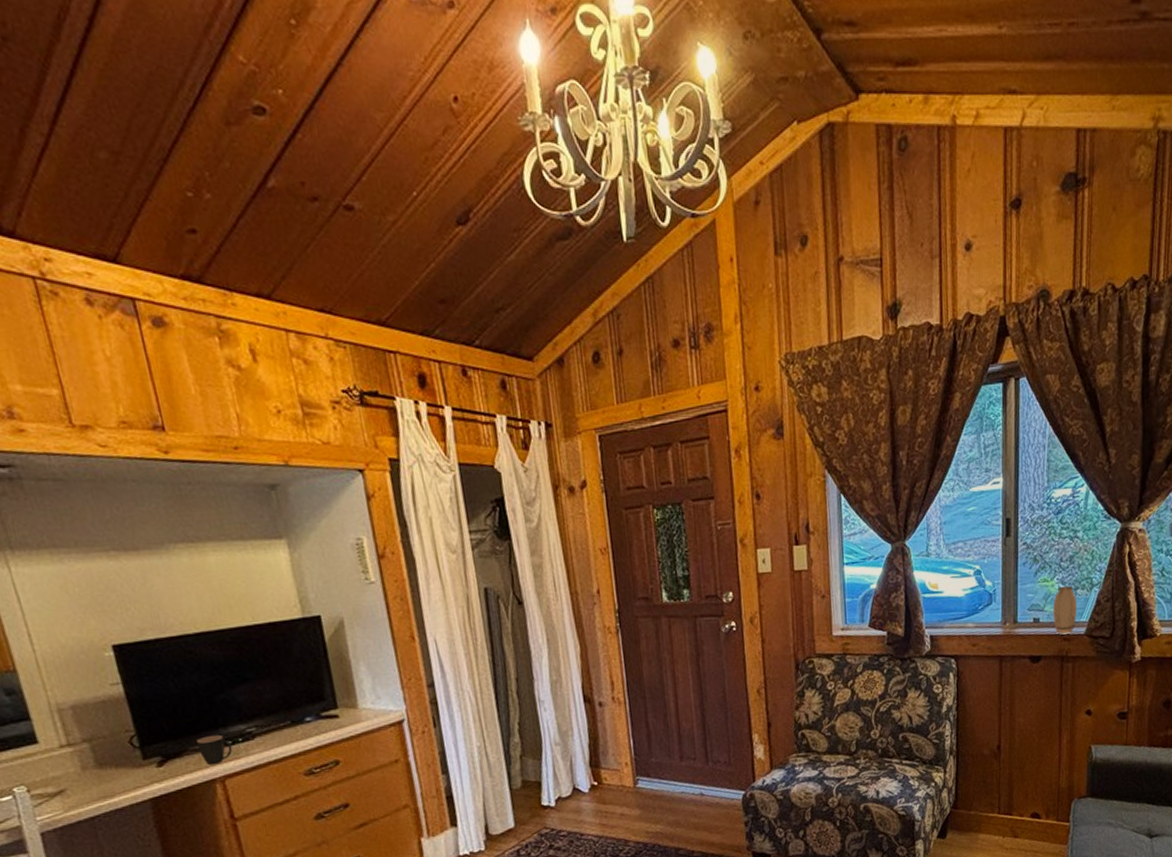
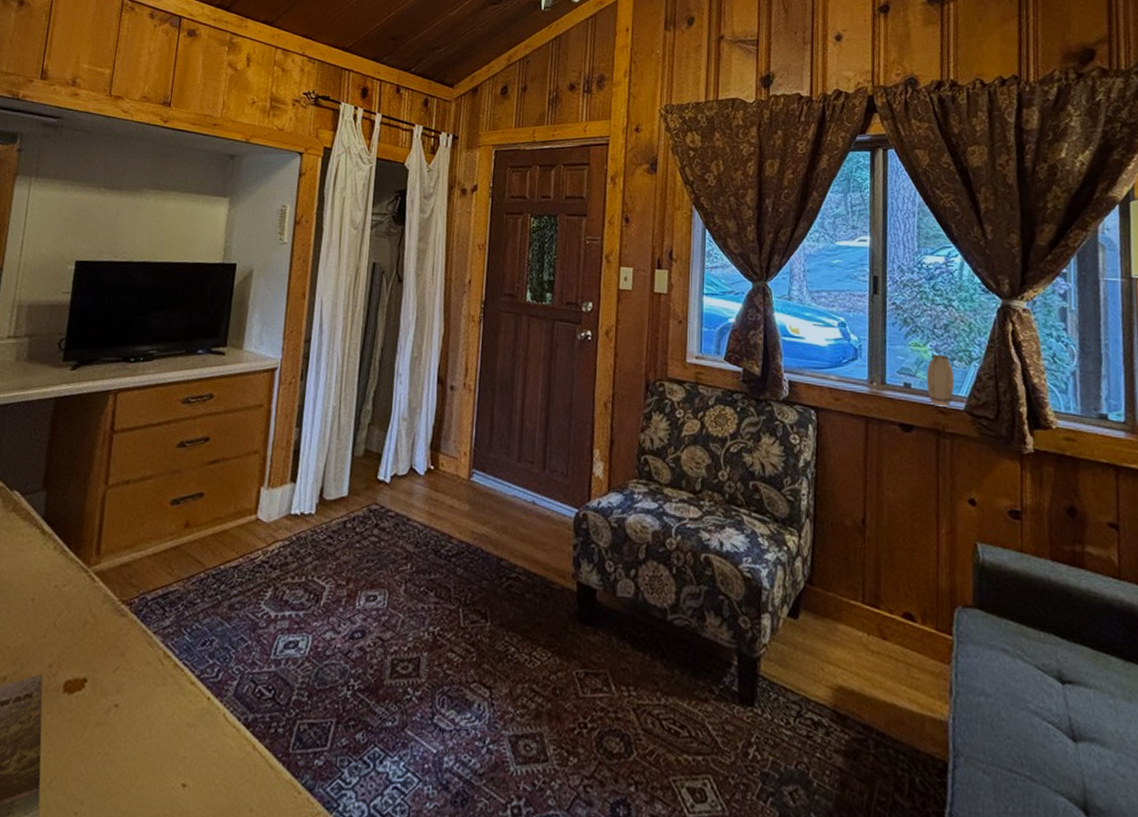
mug: present [197,734,233,766] -> none [107,350,134,378]

